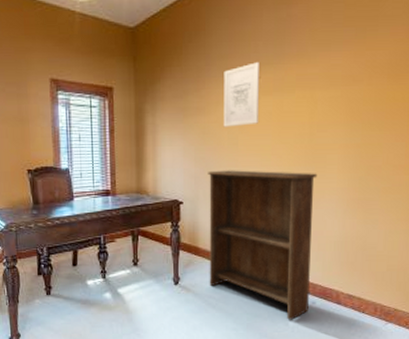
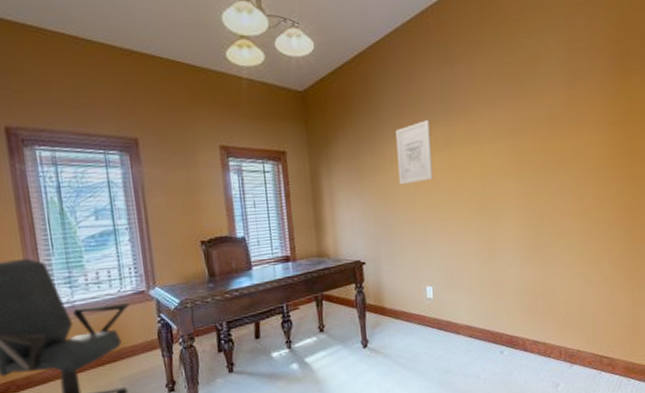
bookshelf: present [208,170,318,320] -> none [388,224,497,372]

